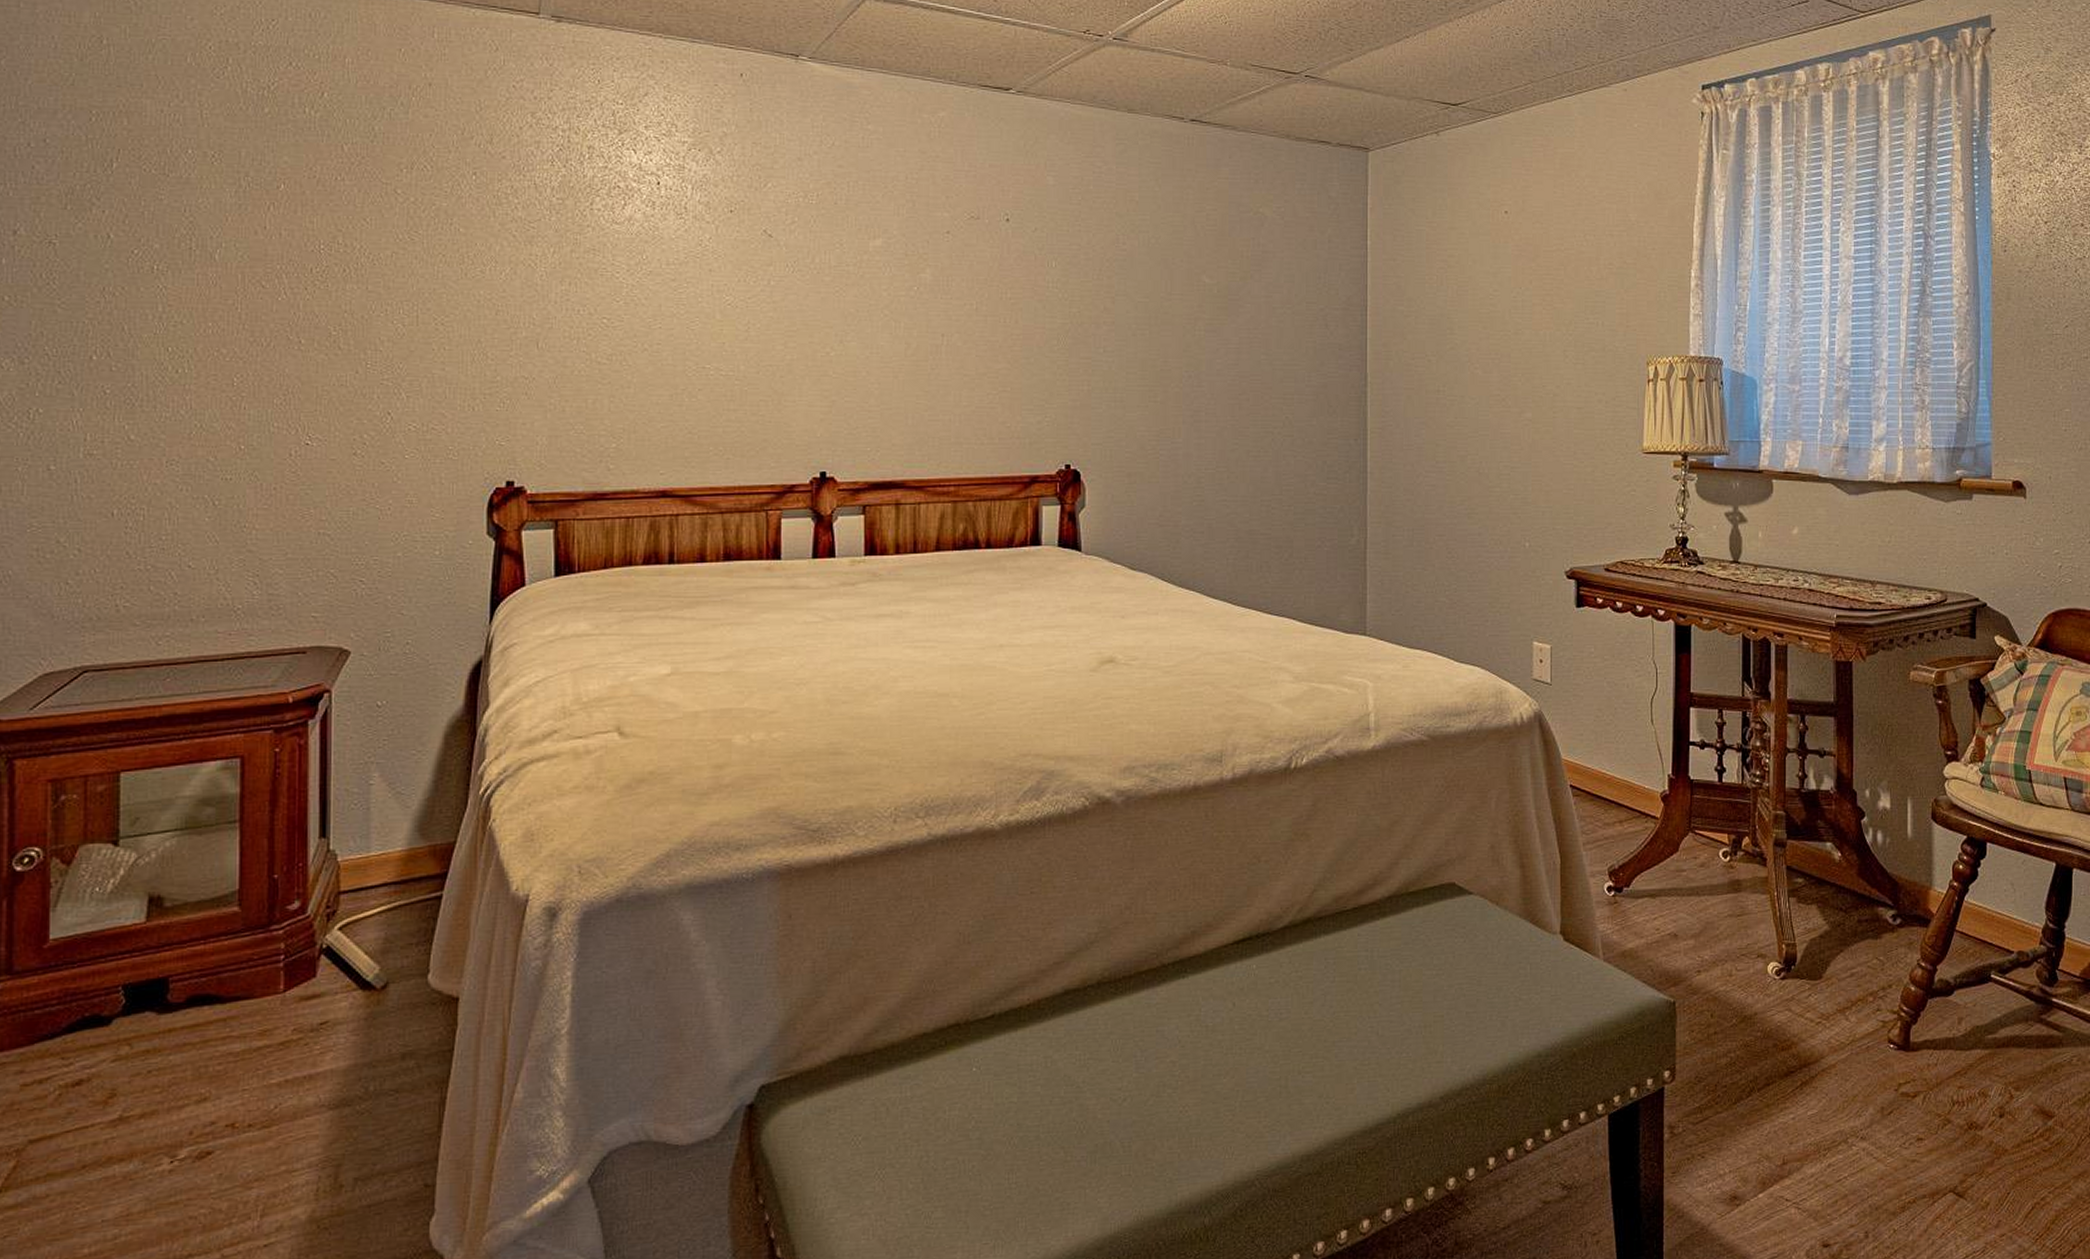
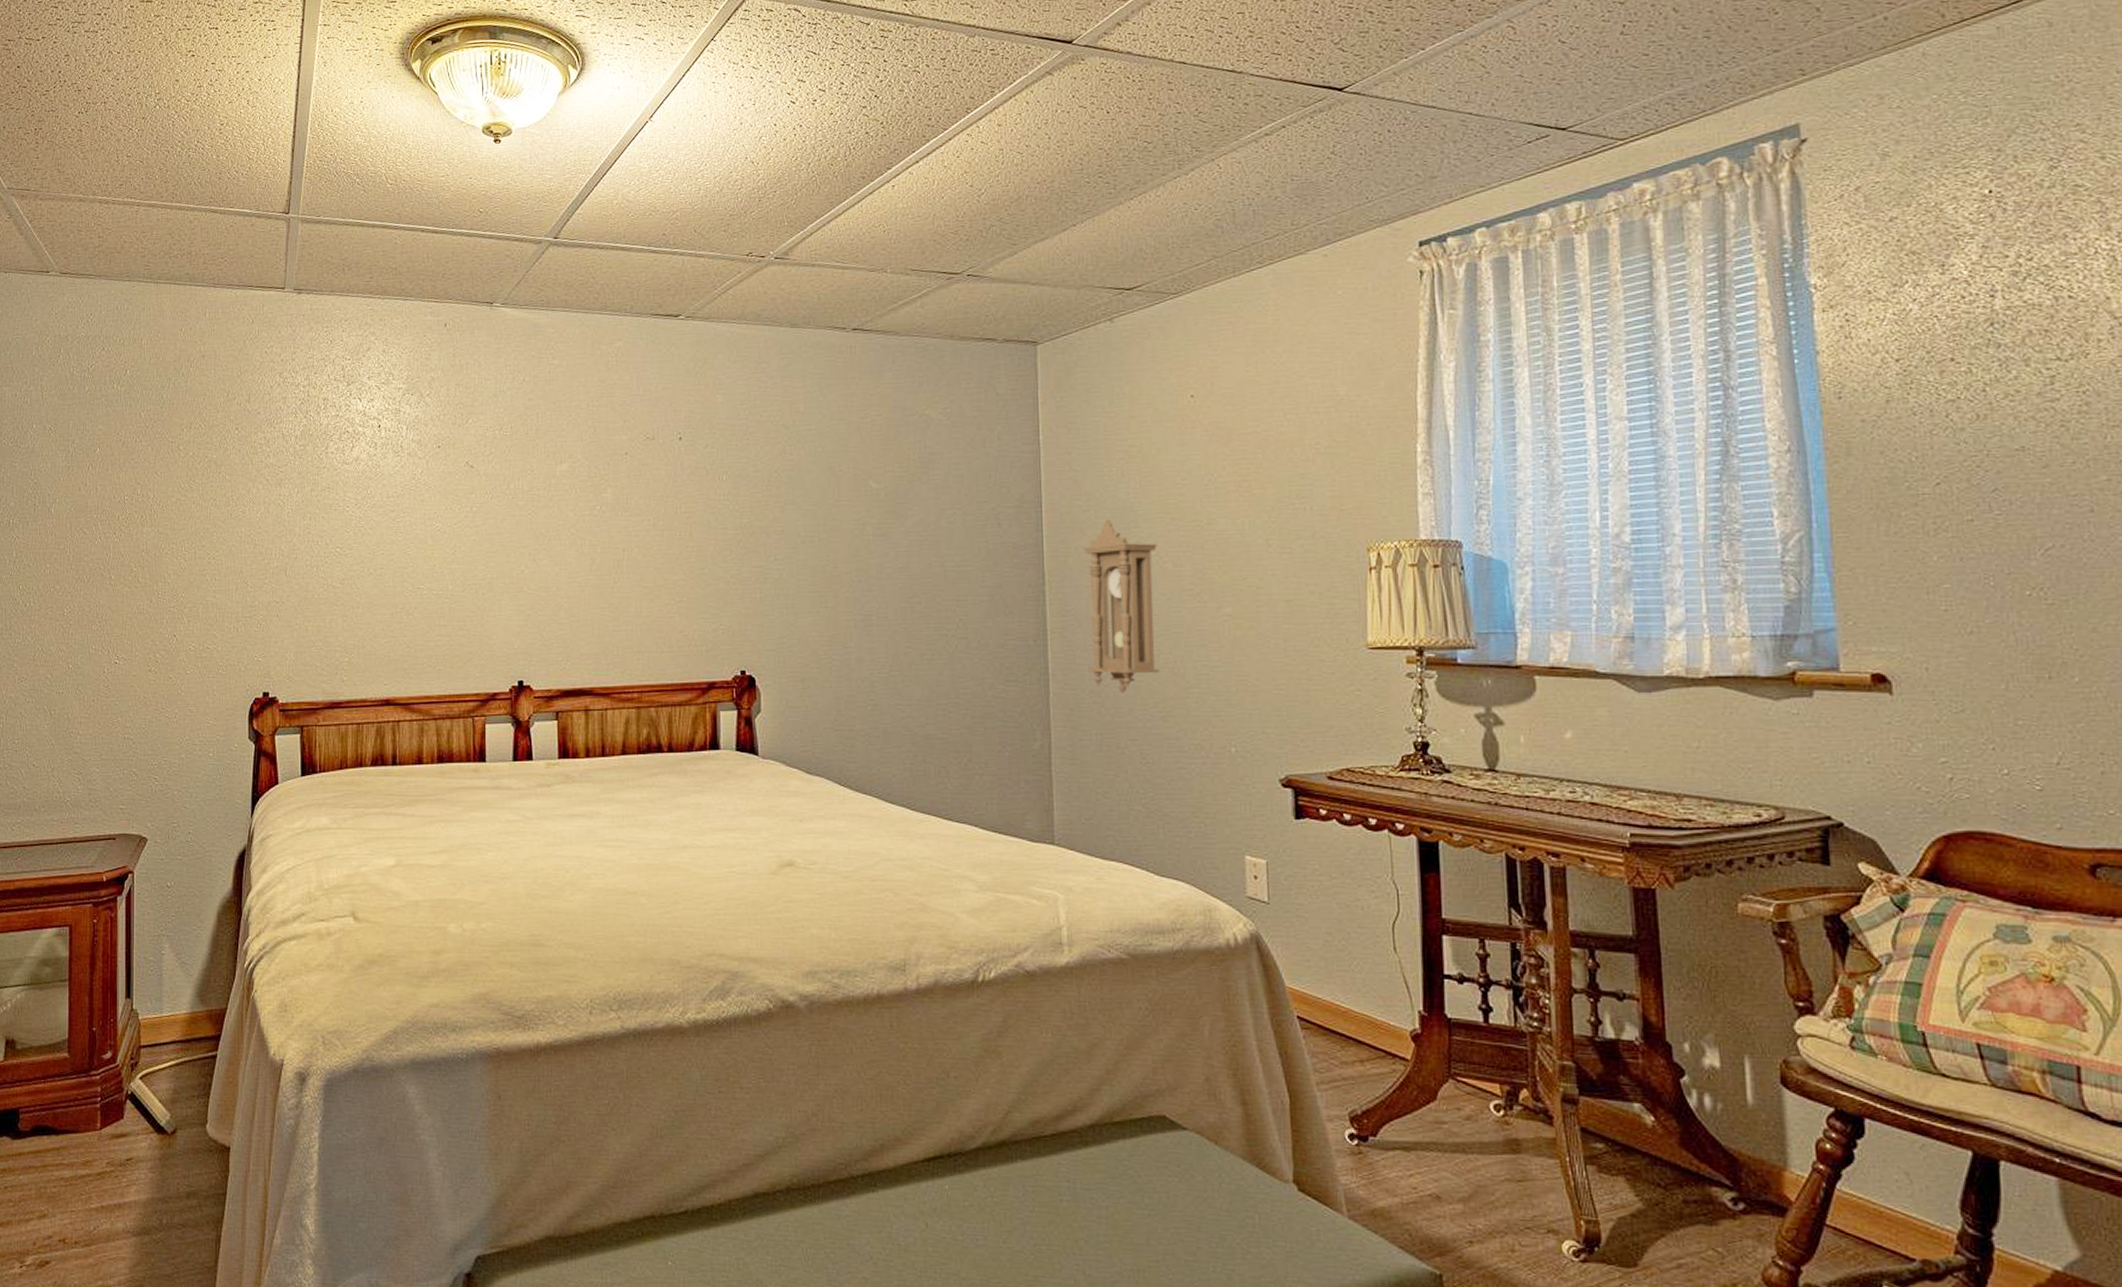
pendulum clock: none [1402,325,1470,491] -> present [1082,519,1159,693]

